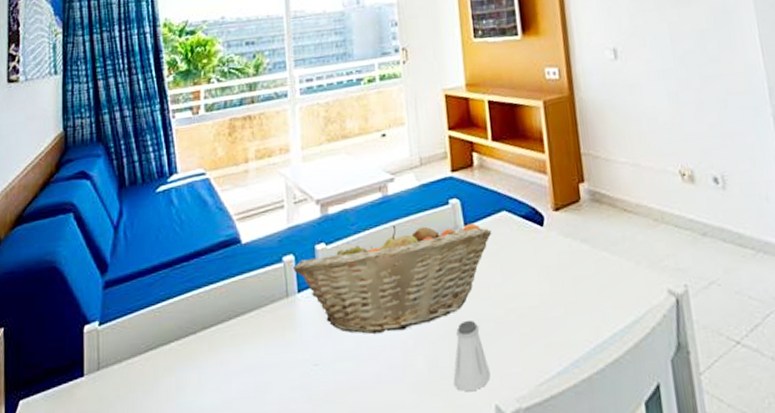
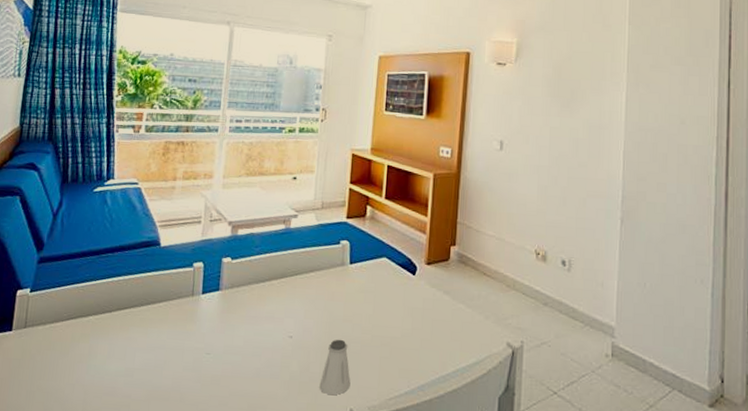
fruit basket: present [293,223,492,334] -> none [201,253,372,339]

